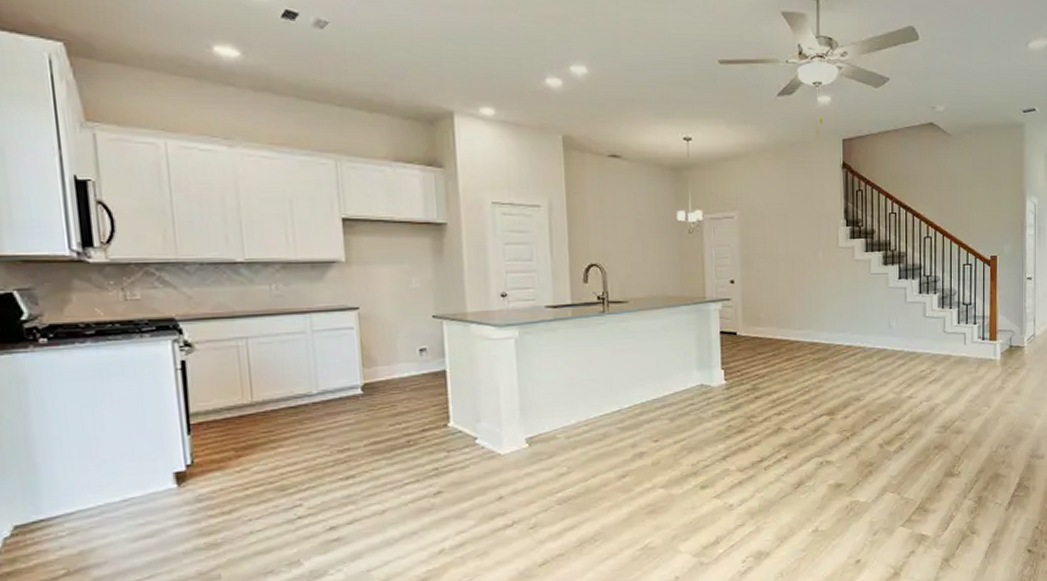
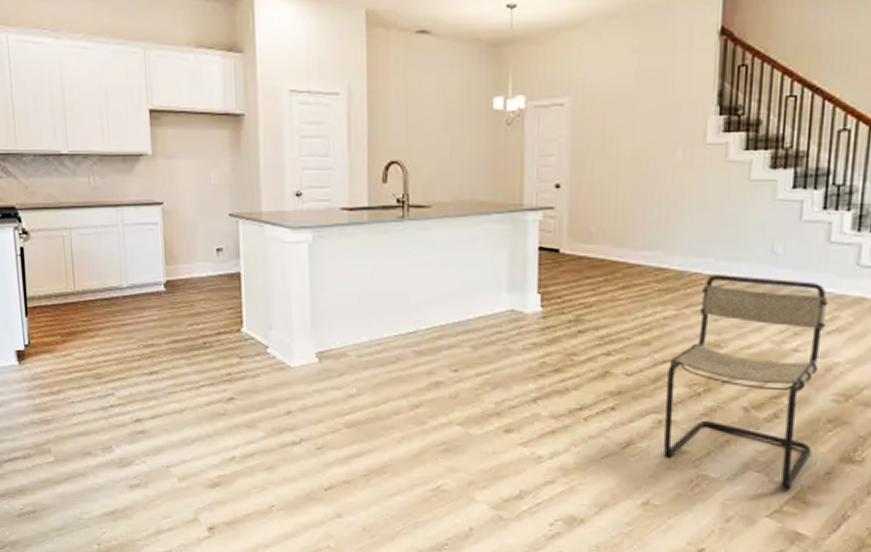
chair: none [824,344,928,503] -> present [664,274,828,490]

